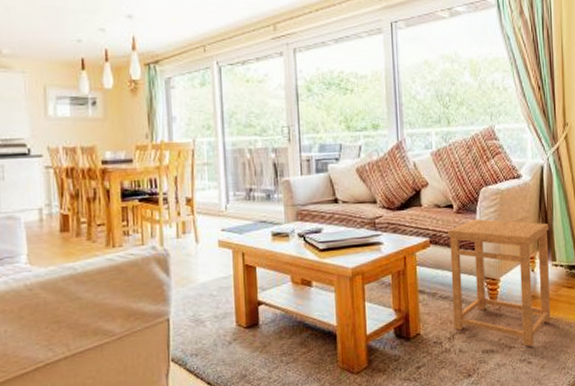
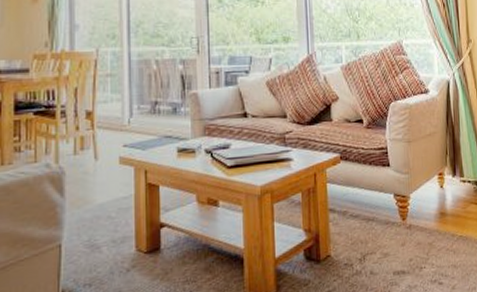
side table: present [448,219,551,348] -> none [358,134,460,267]

